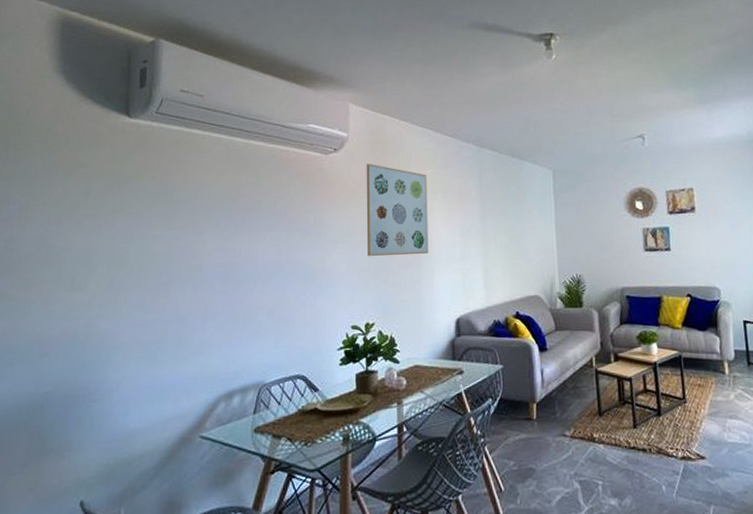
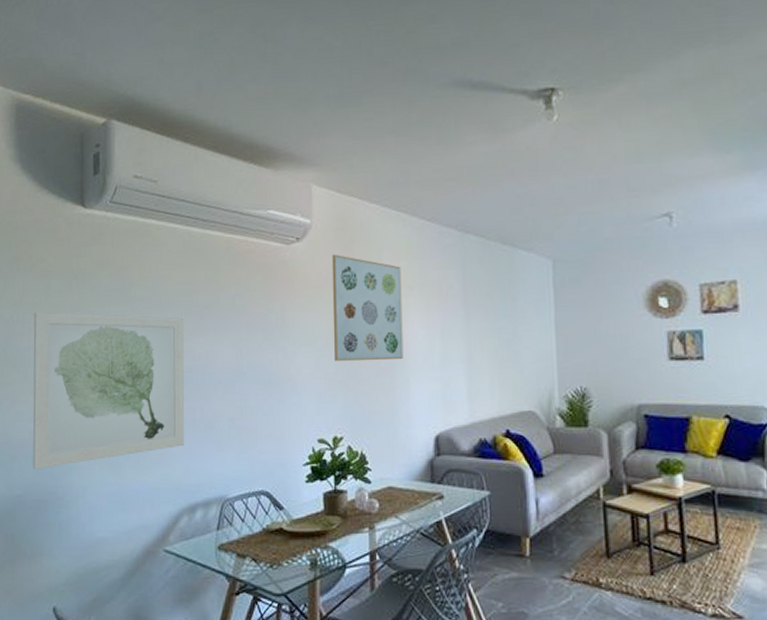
wall art: none [64,213,226,365] -> present [32,312,185,469]

